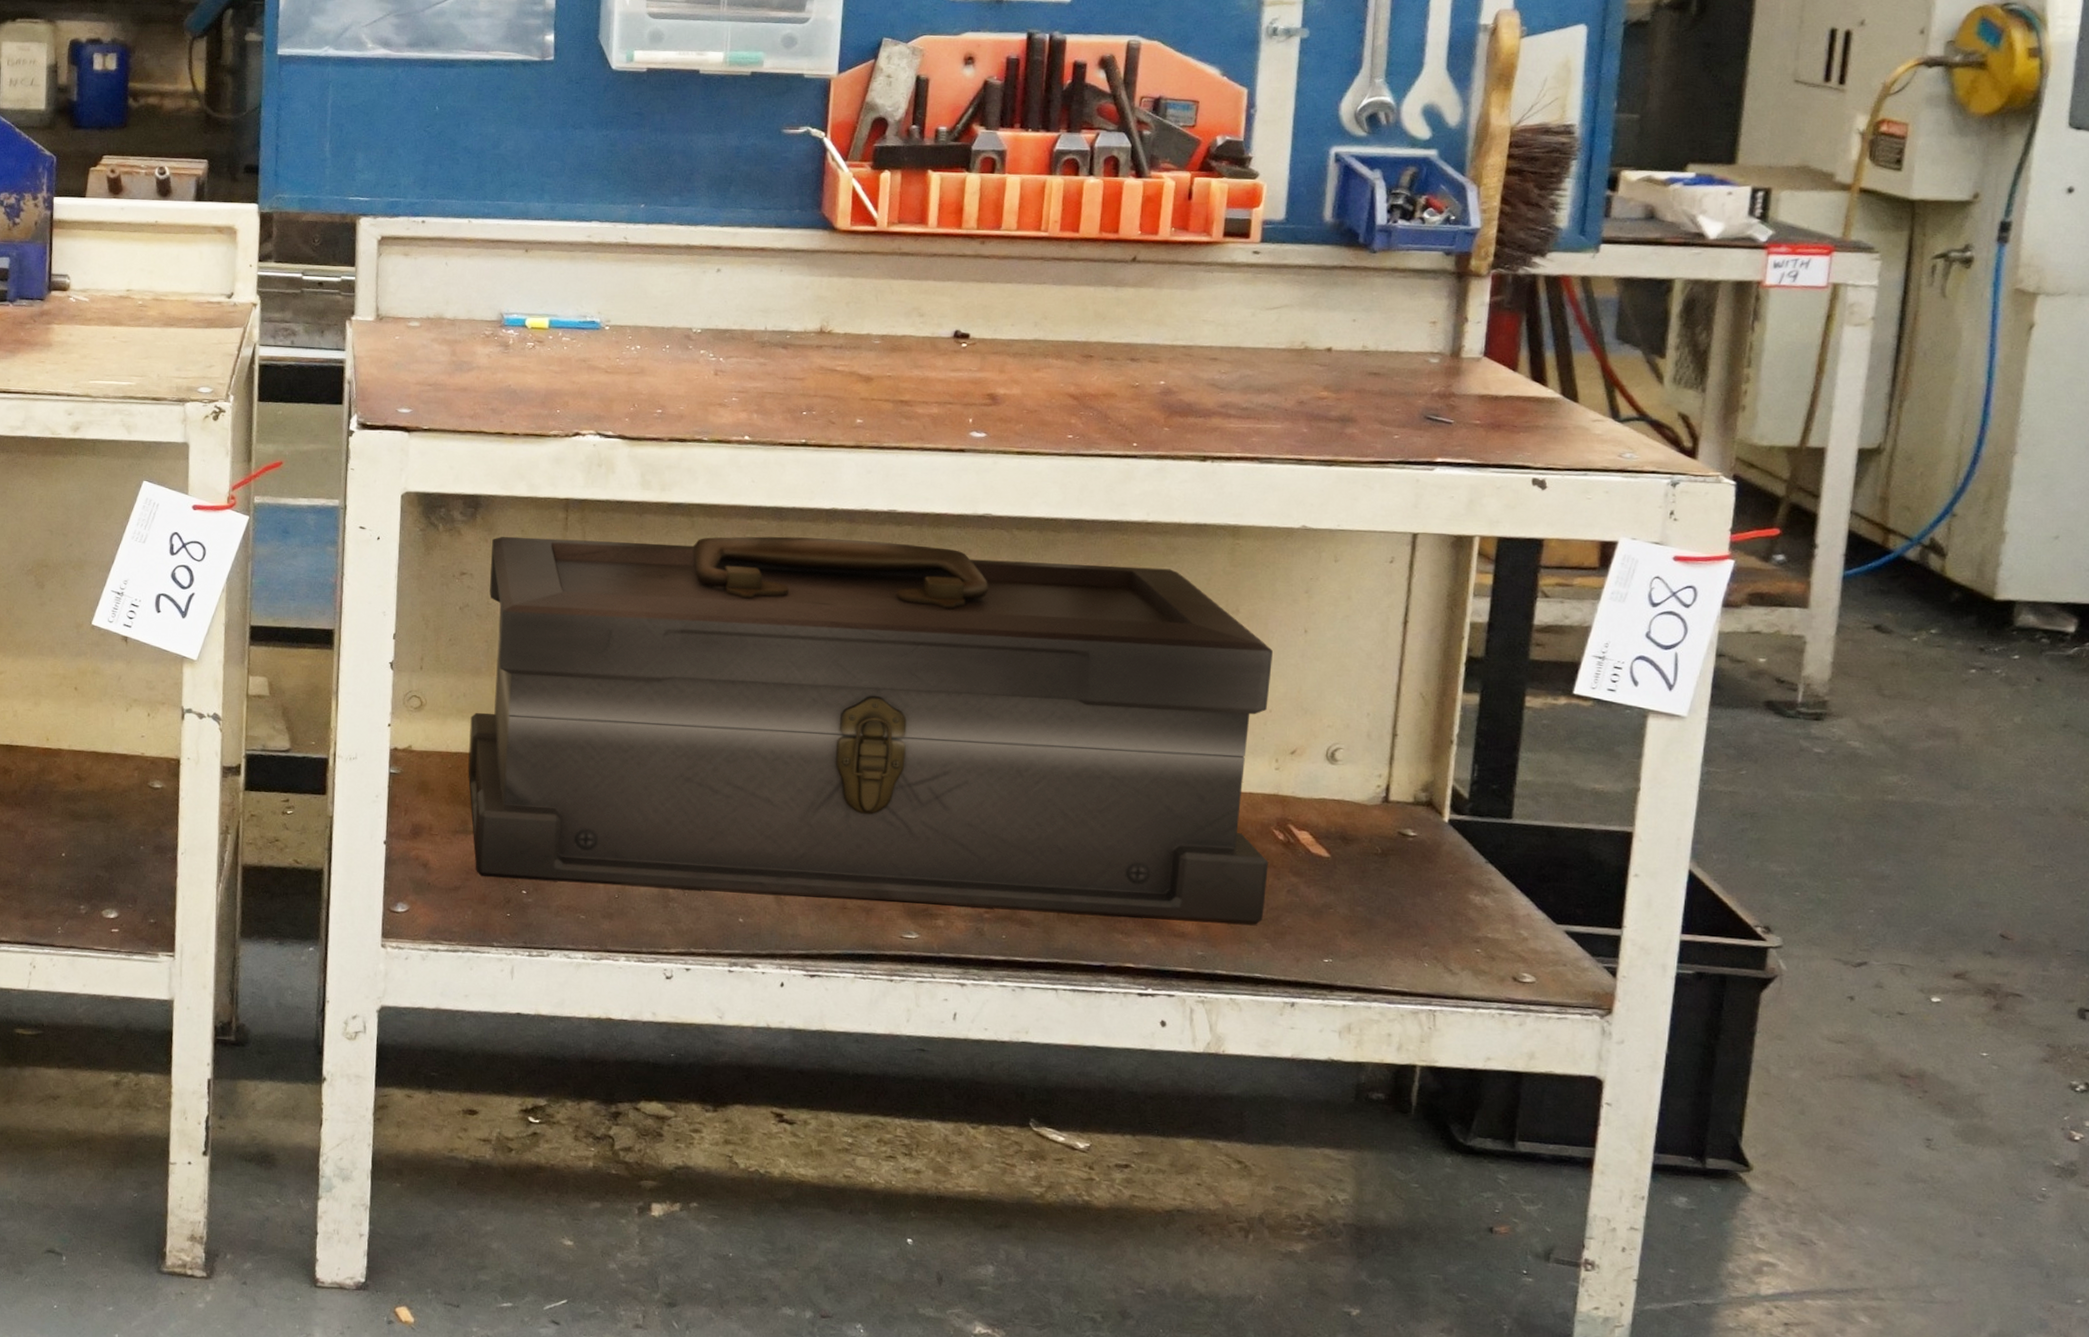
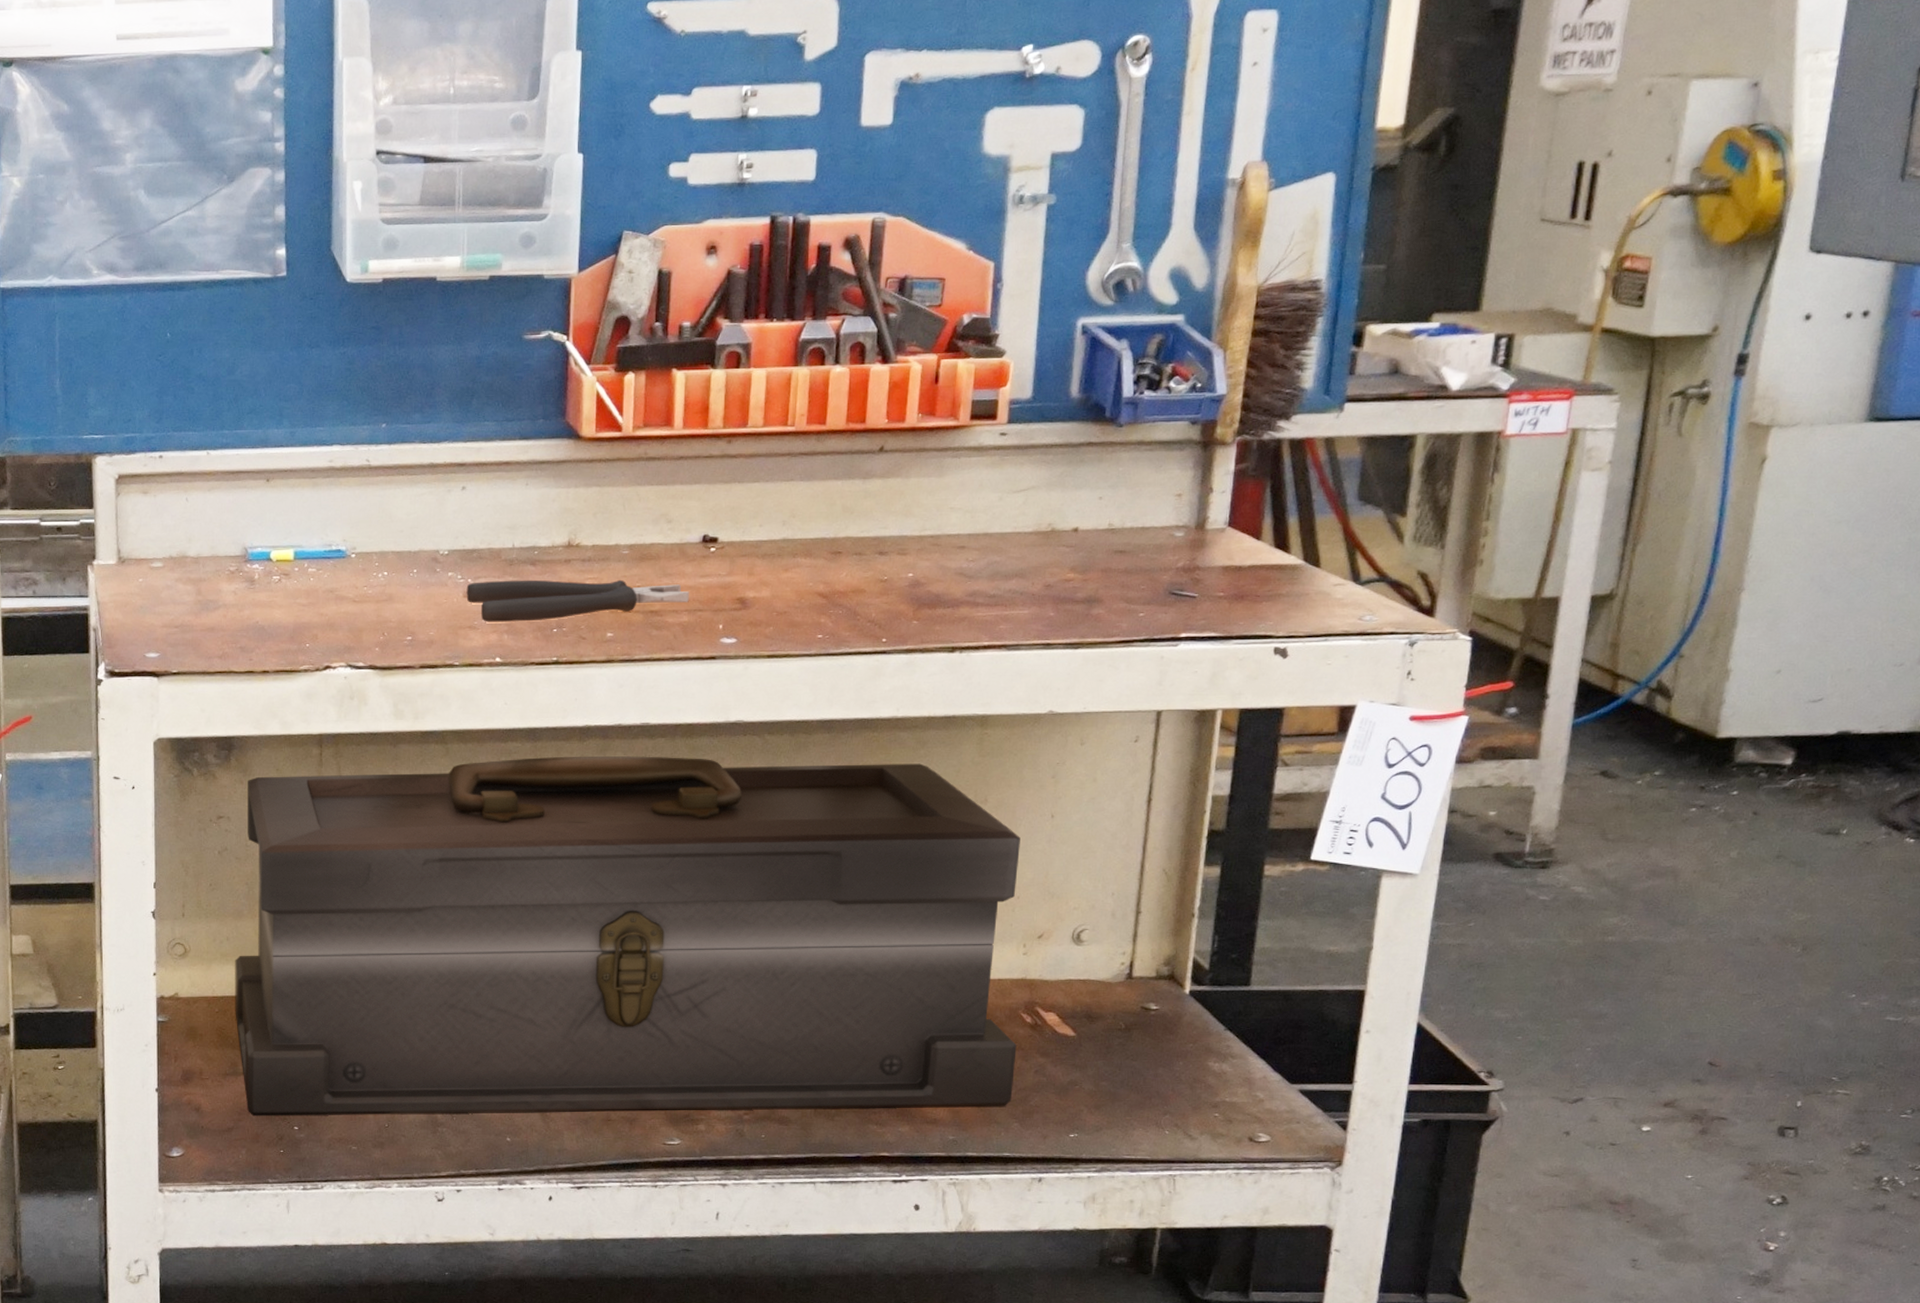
pliers: none [717,361,940,403] -> present [466,579,689,622]

